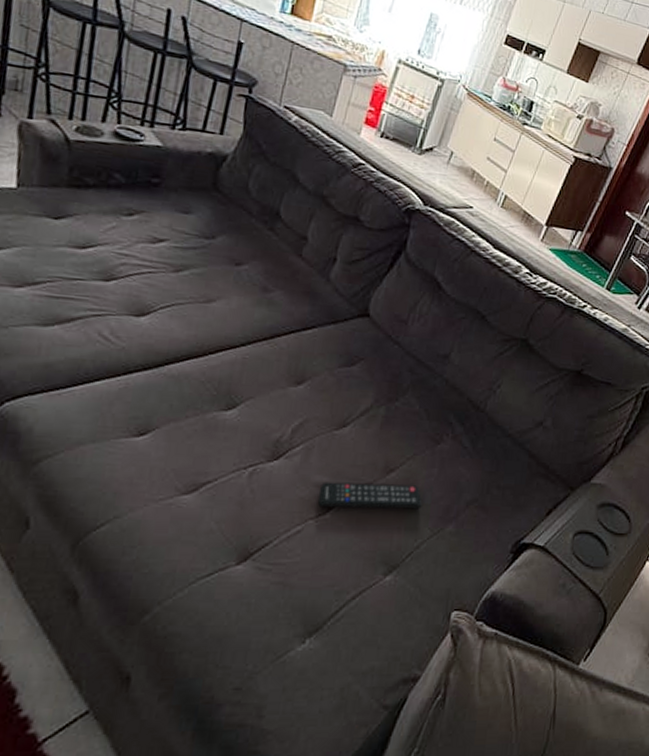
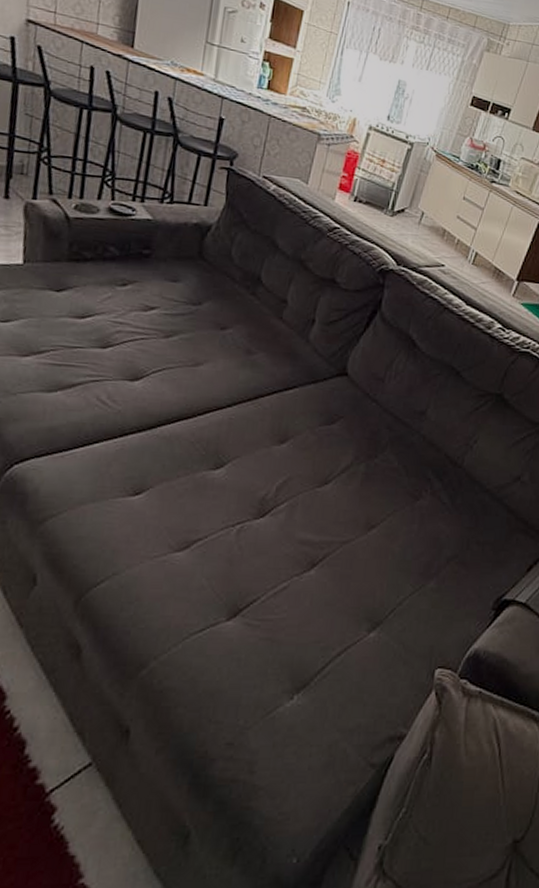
remote control: present [318,482,422,509] -> none [303,538,403,565]

